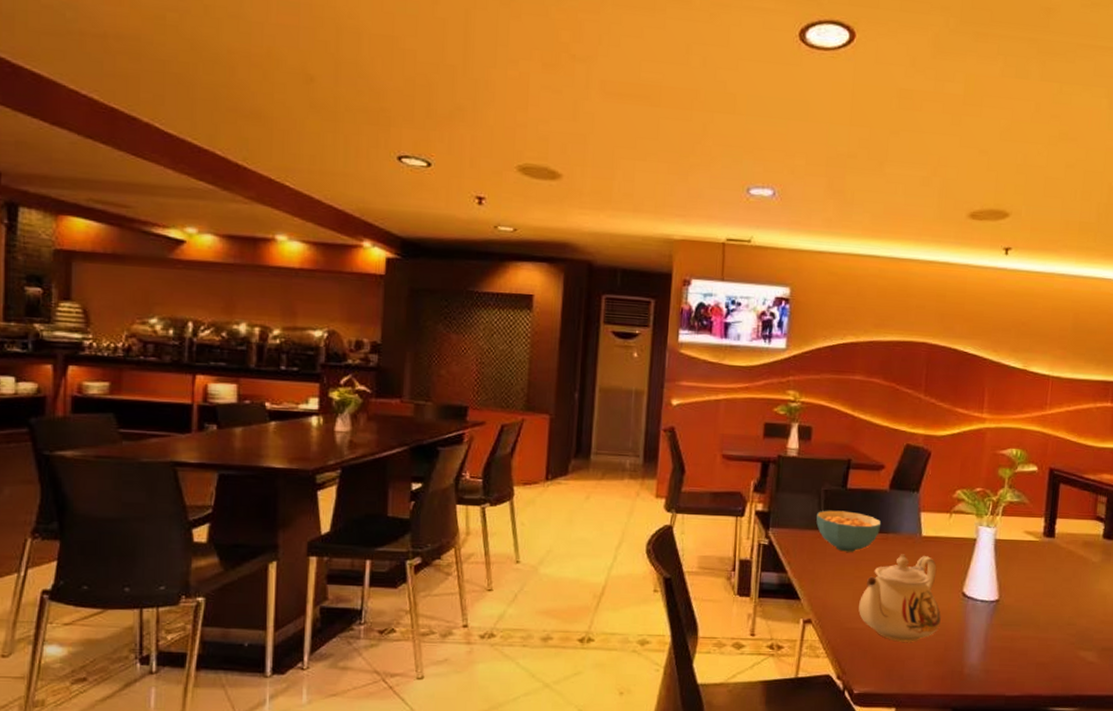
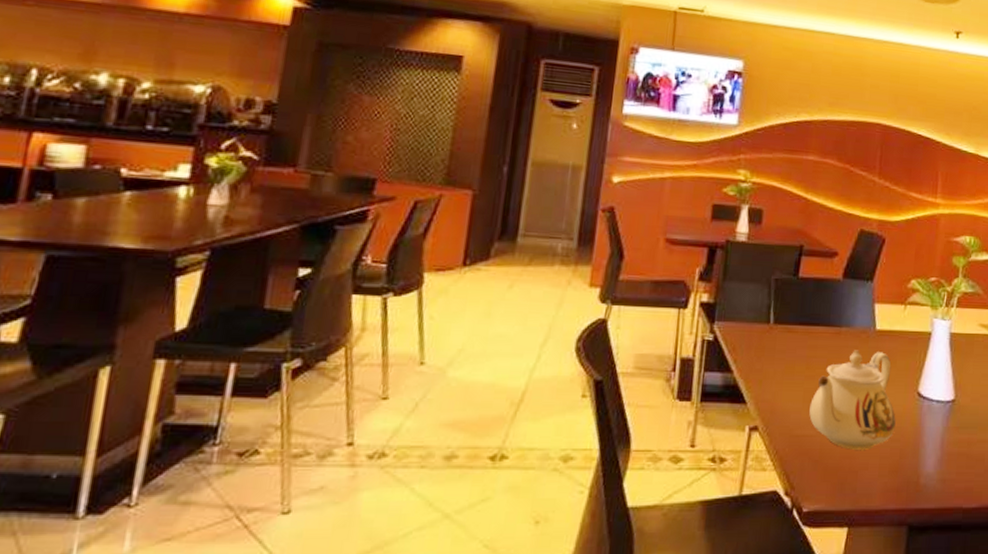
cereal bowl: present [816,510,882,552] -> none [765,301,835,348]

